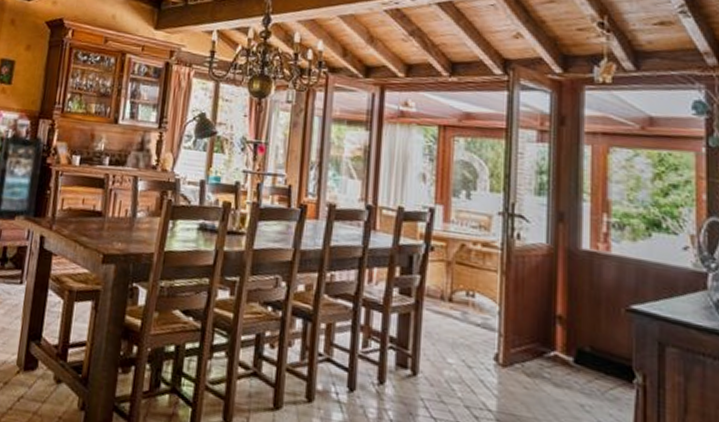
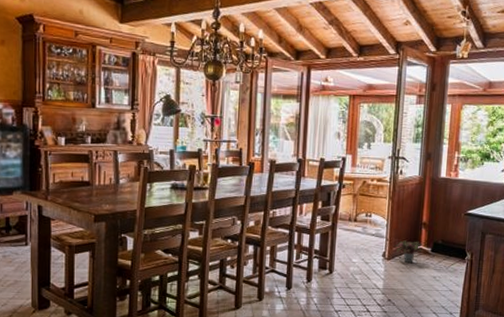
potted plant: none [511,339,562,377] -> present [394,240,424,263]

